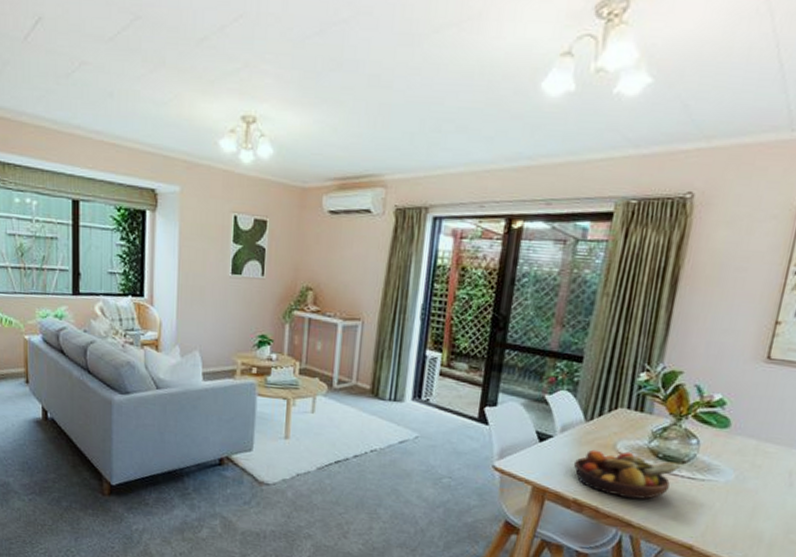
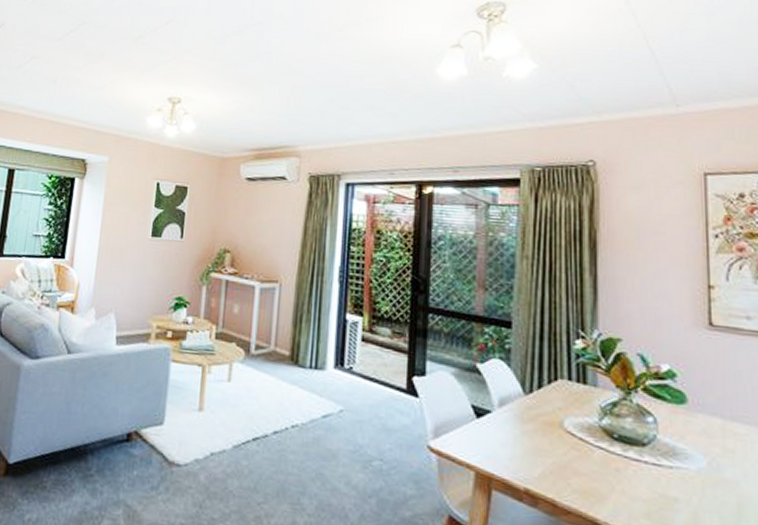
fruit bowl: present [573,449,680,500] -> none [518,427,640,491]

